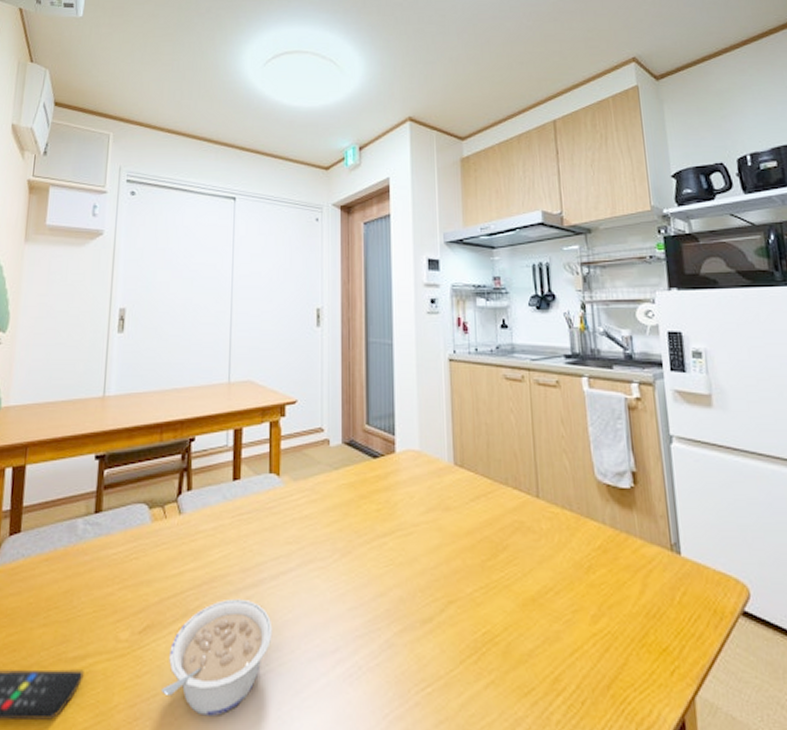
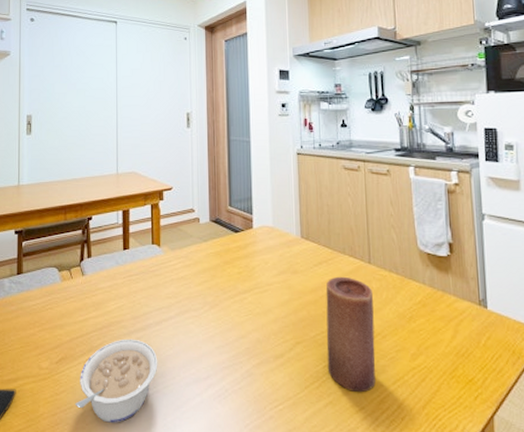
candle: none [485,514,548,669] -> present [326,276,376,393]

